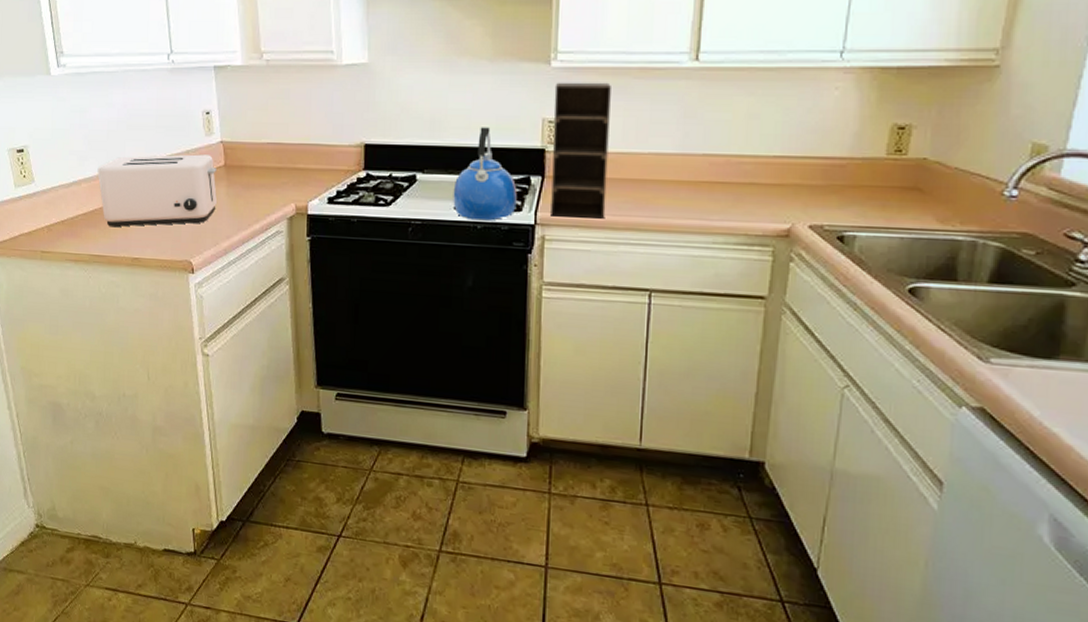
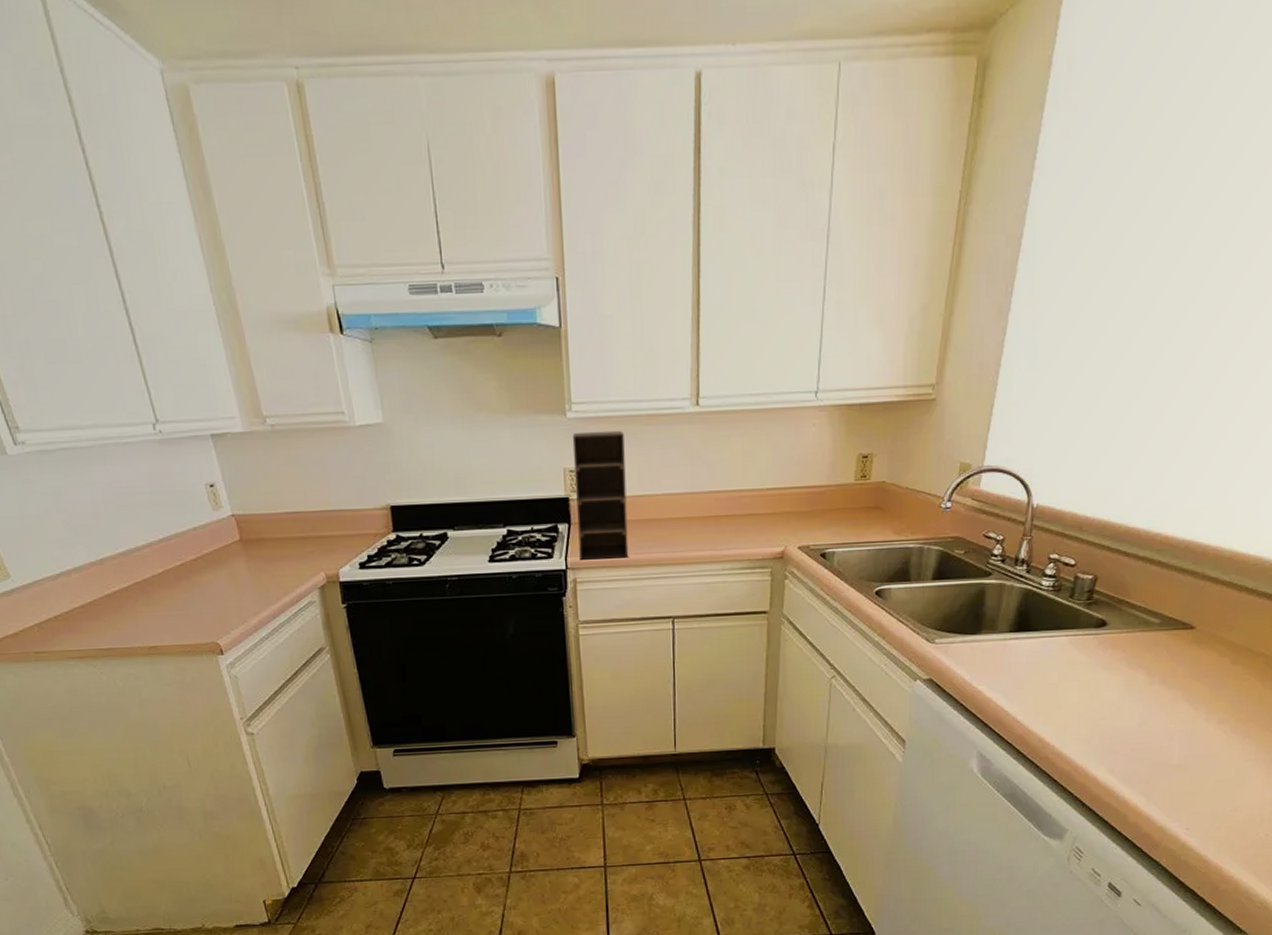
toaster: present [97,154,218,228] -> none [88,530,239,617]
kettle: present [453,127,517,221] -> none [485,480,548,571]

